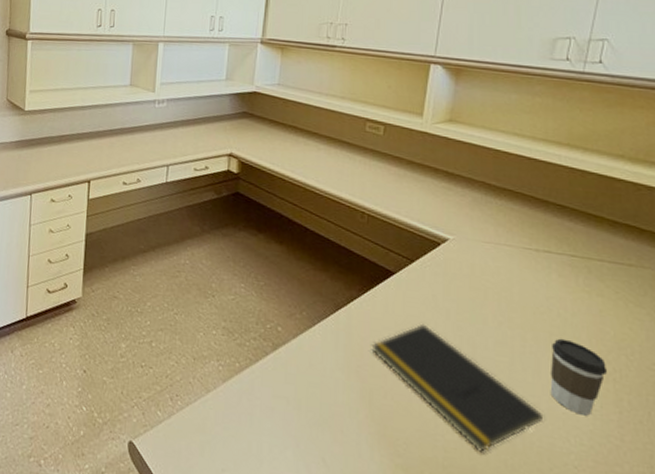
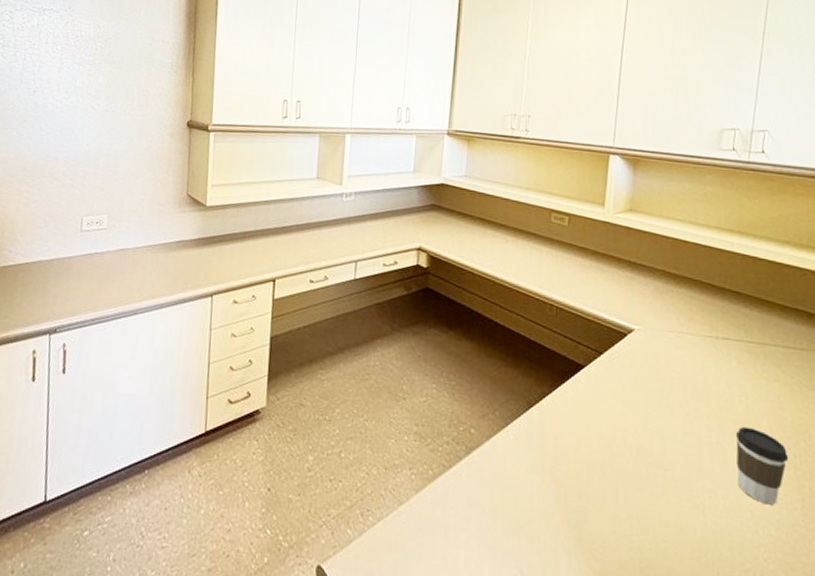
notepad: present [371,323,544,452] -> none [564,418,733,551]

